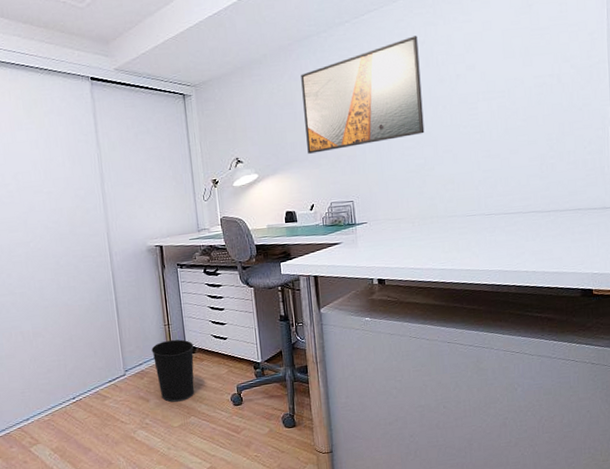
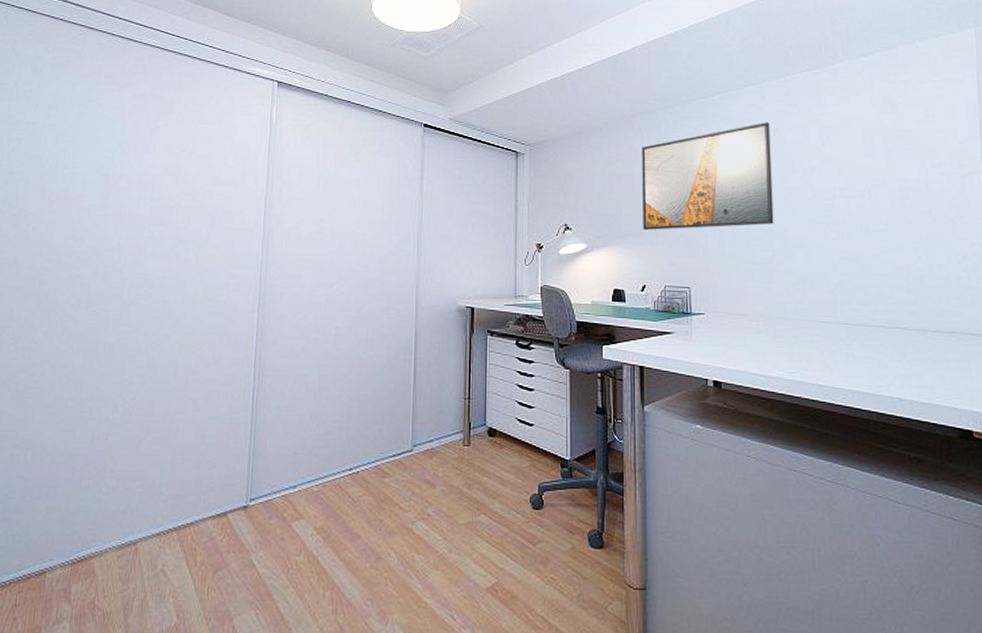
wastebasket: present [151,339,195,403] -> none [446,416,494,493]

